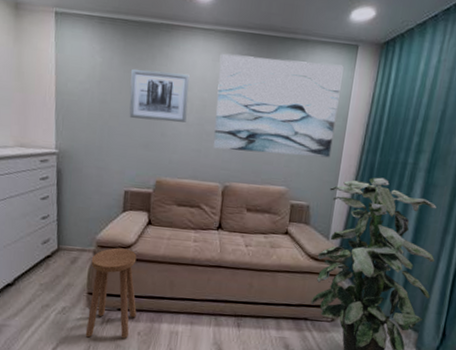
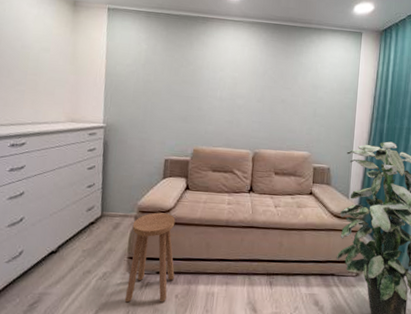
wall art: present [129,68,190,123] -> none [170,53,222,98]
wall art: present [213,53,344,158] -> none [243,40,351,126]

